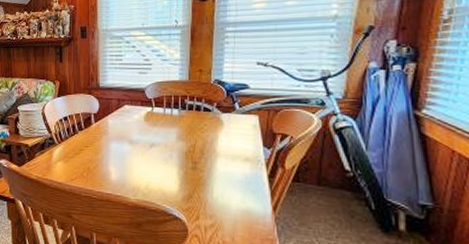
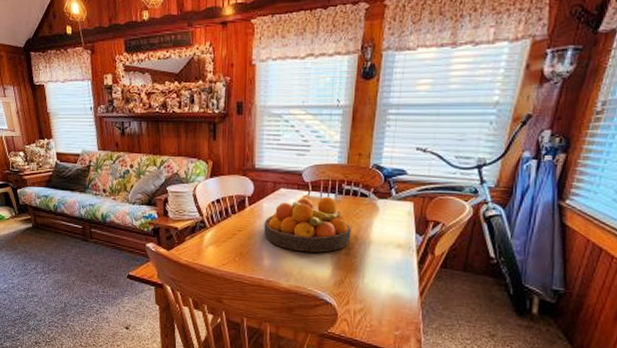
fruit bowl: none [110,111,197,167] -> present [263,196,352,253]

